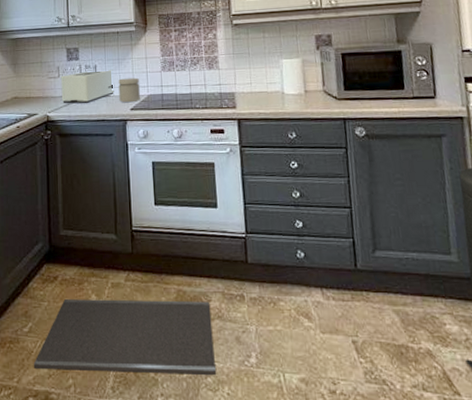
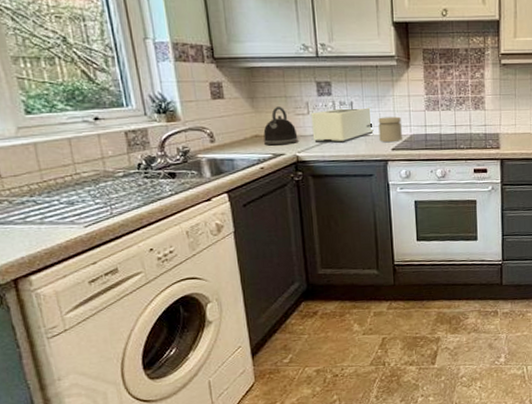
kettle: none [20,71,49,107] -> present [263,107,298,146]
door mat: present [33,299,216,375] -> none [296,319,470,392]

